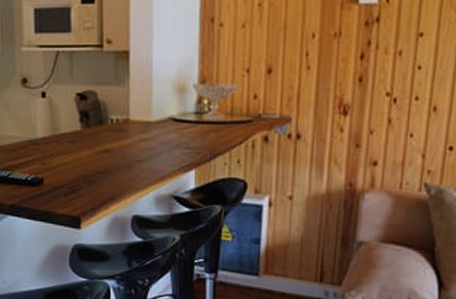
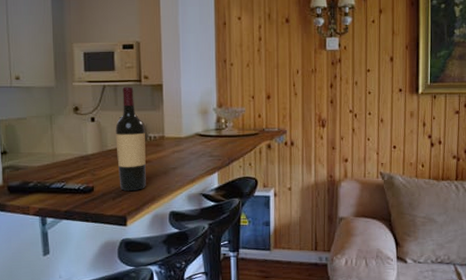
wine bottle: none [70,53,106,186] -> present [115,87,146,191]

